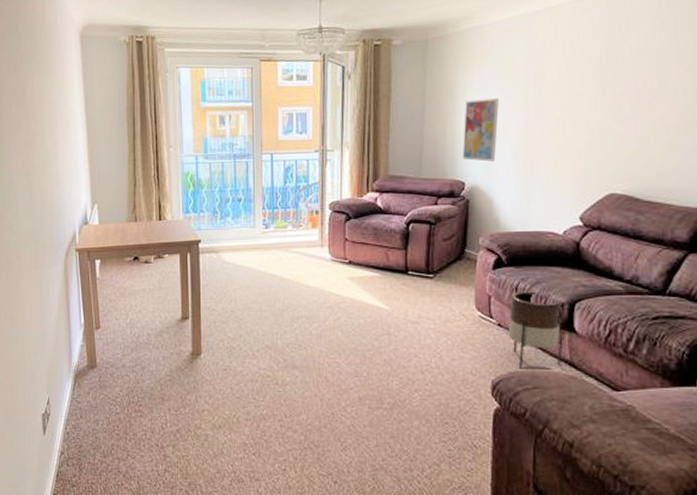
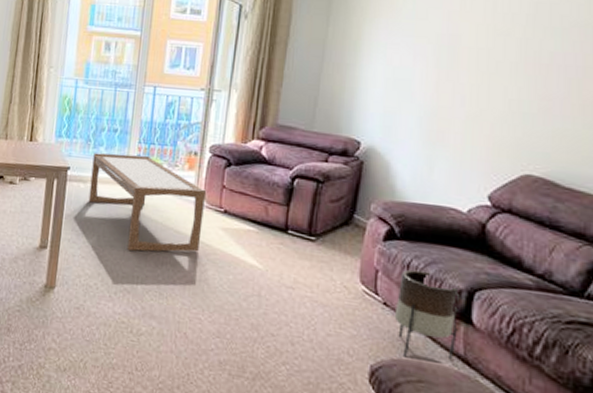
coffee table: none [221,220,331,309] -> present [88,152,207,252]
wall art: present [462,98,499,162] -> none [360,54,406,123]

